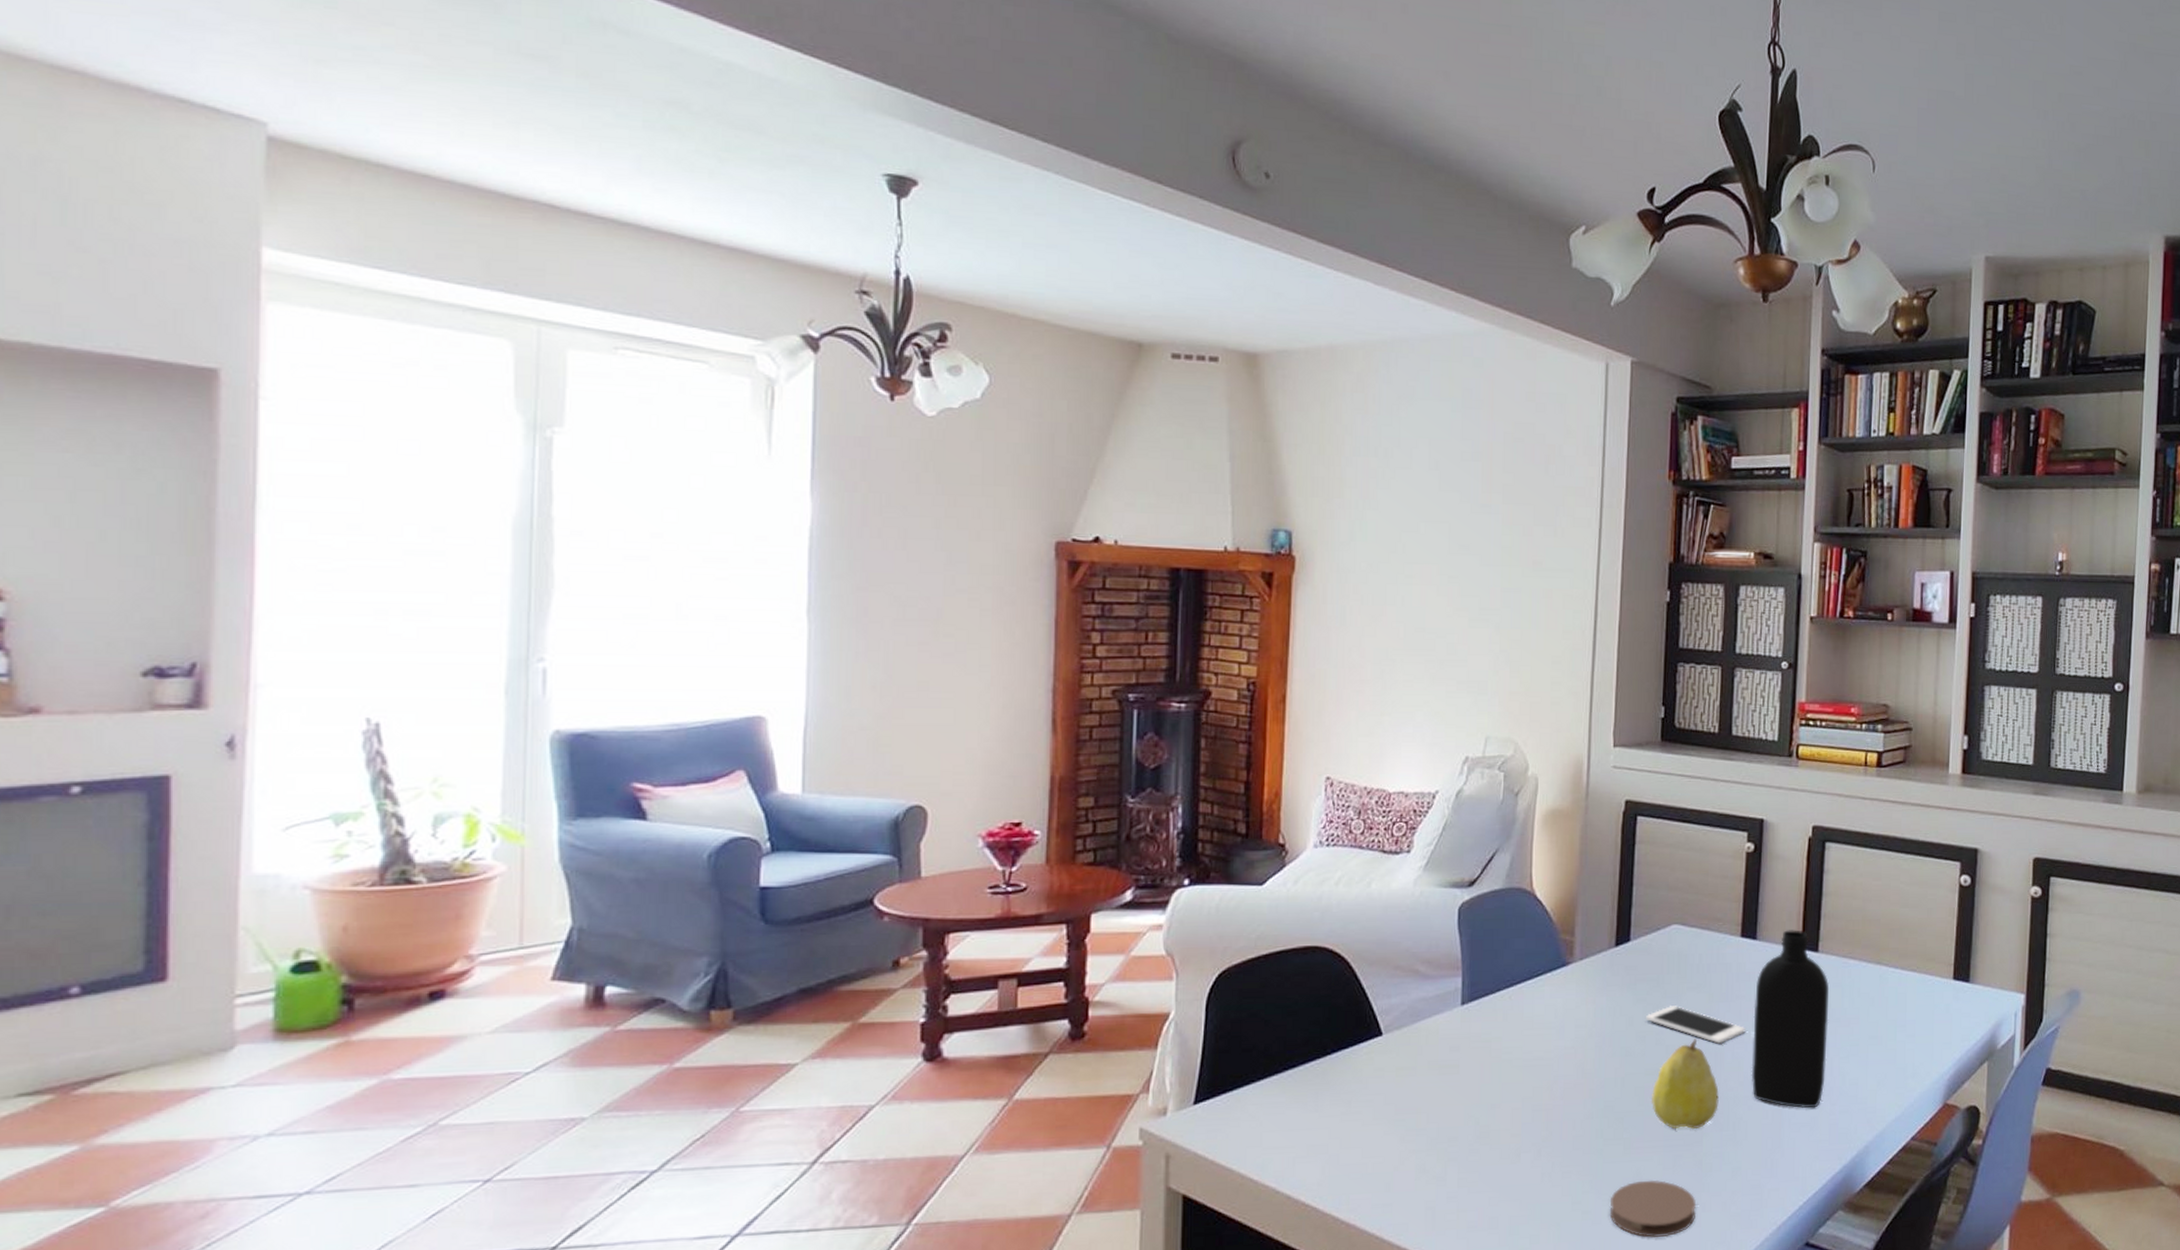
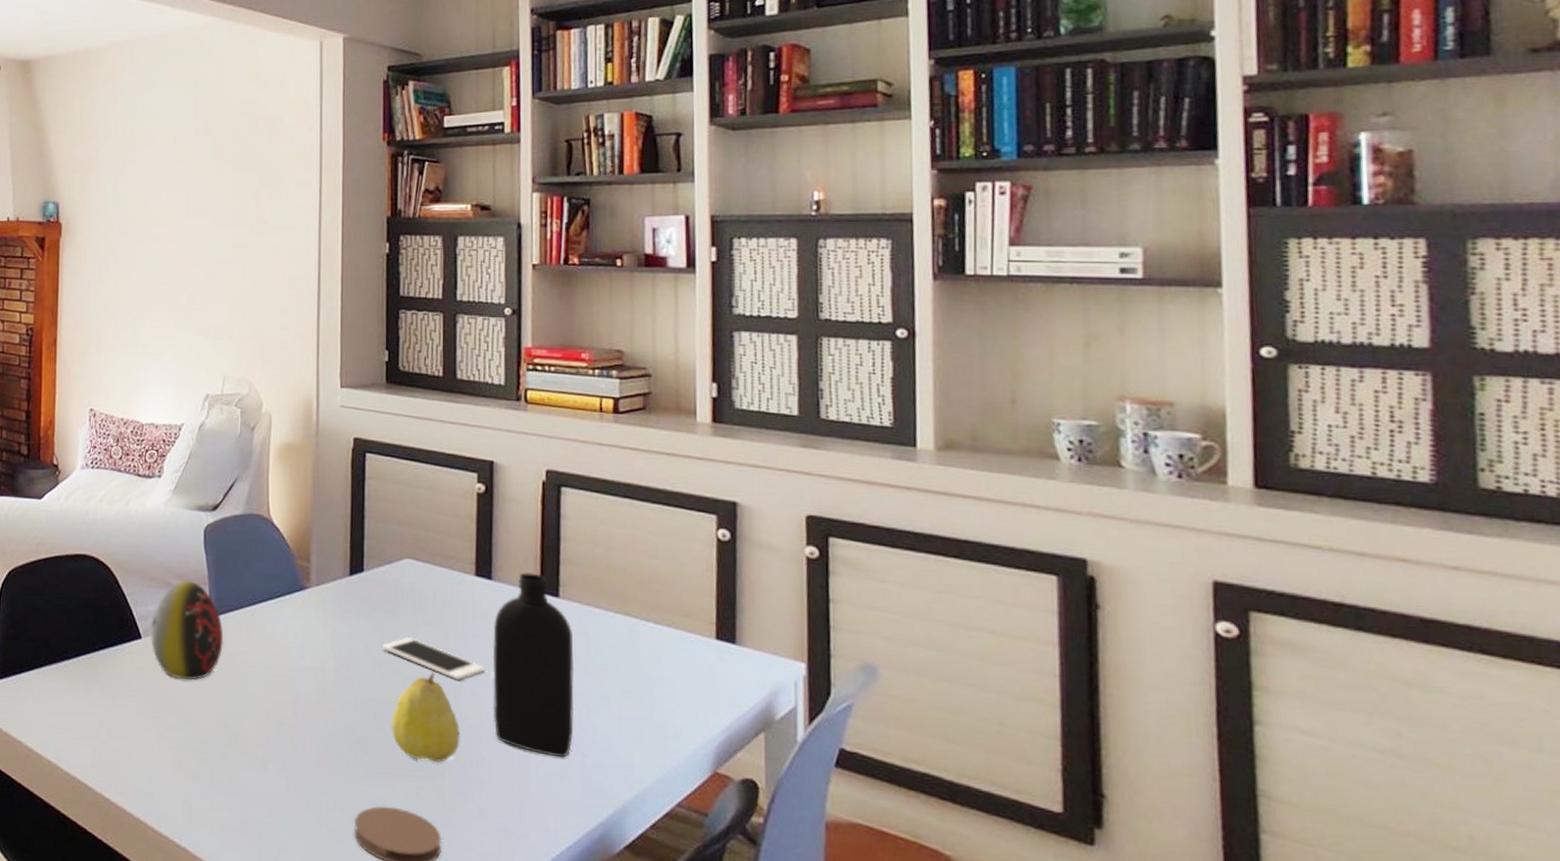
decorative egg: none [1393,965,1478,1076] -> present [151,580,224,681]

